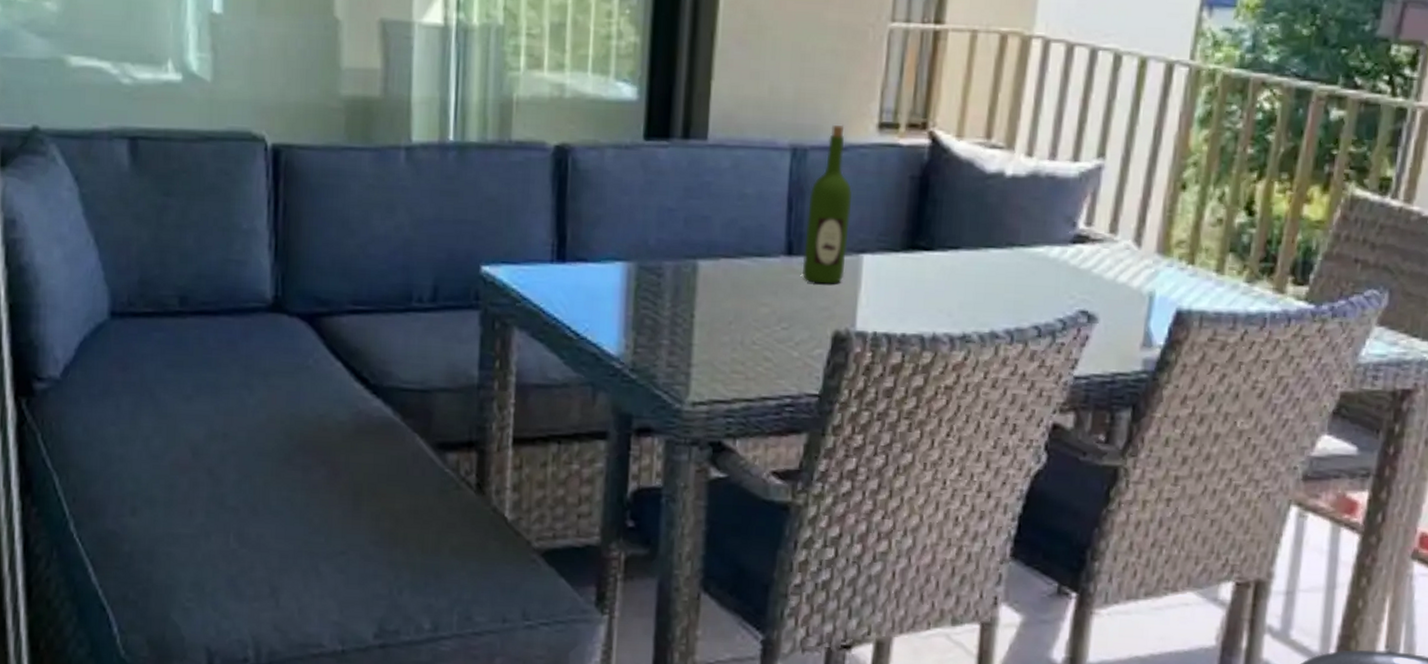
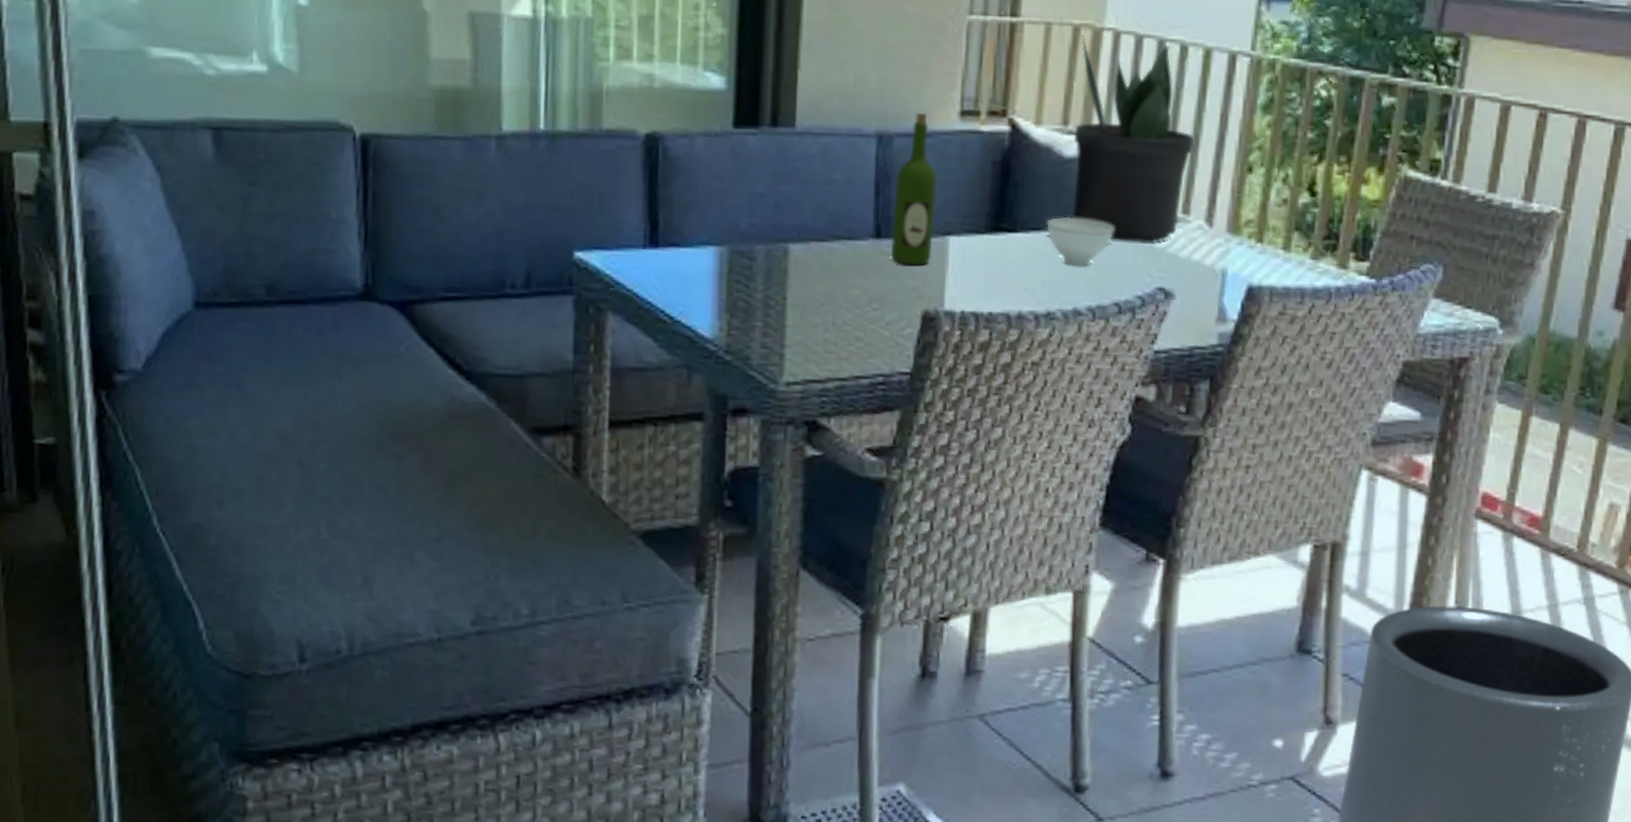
bowl: none [964,235,1038,287] -> present [1045,217,1115,266]
planter: none [991,43,1126,262] -> present [1071,34,1195,242]

